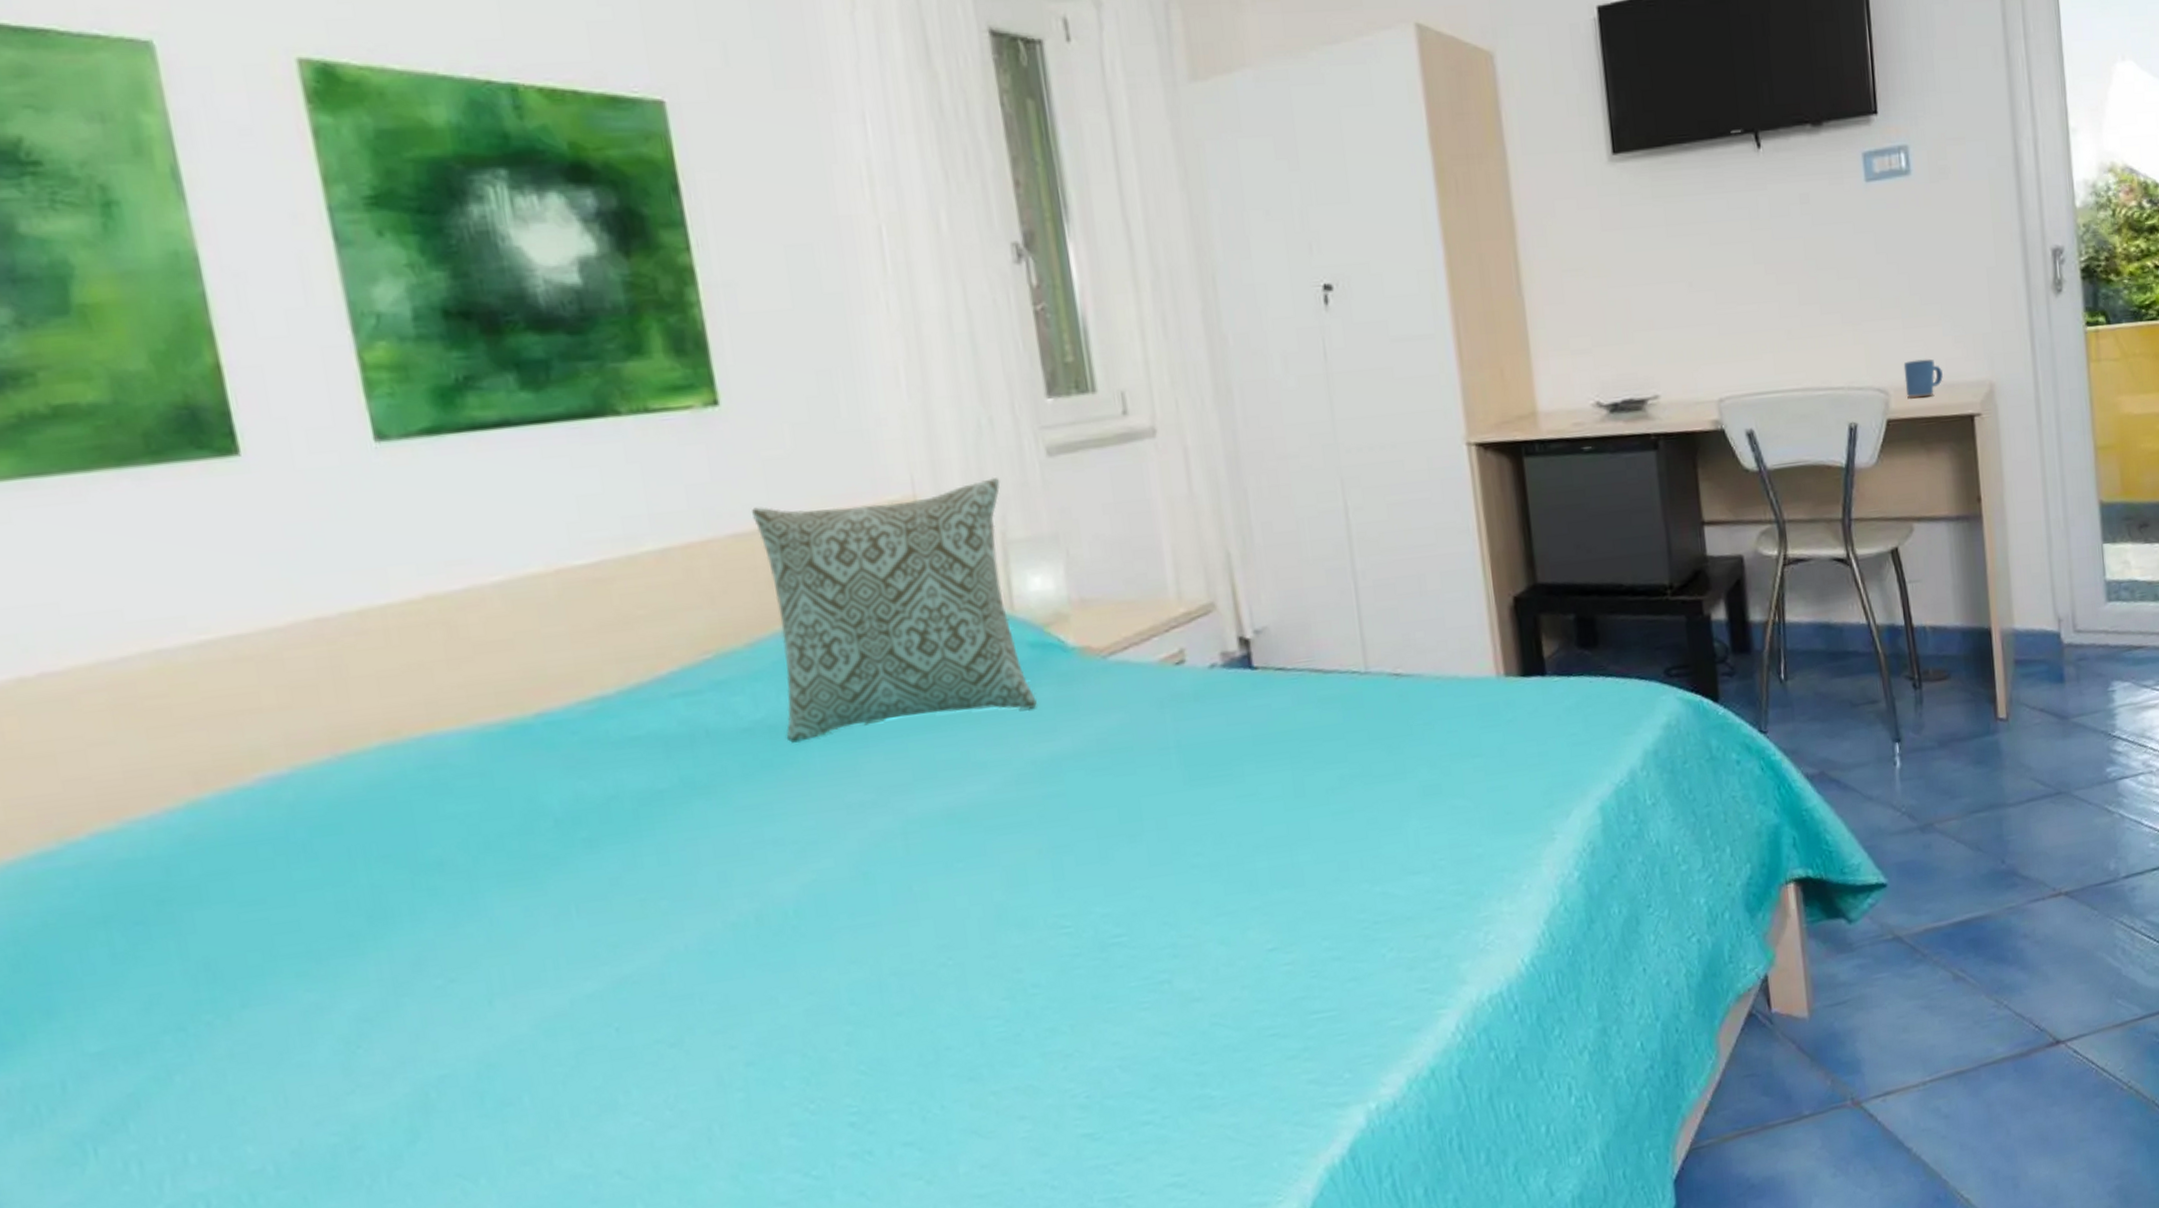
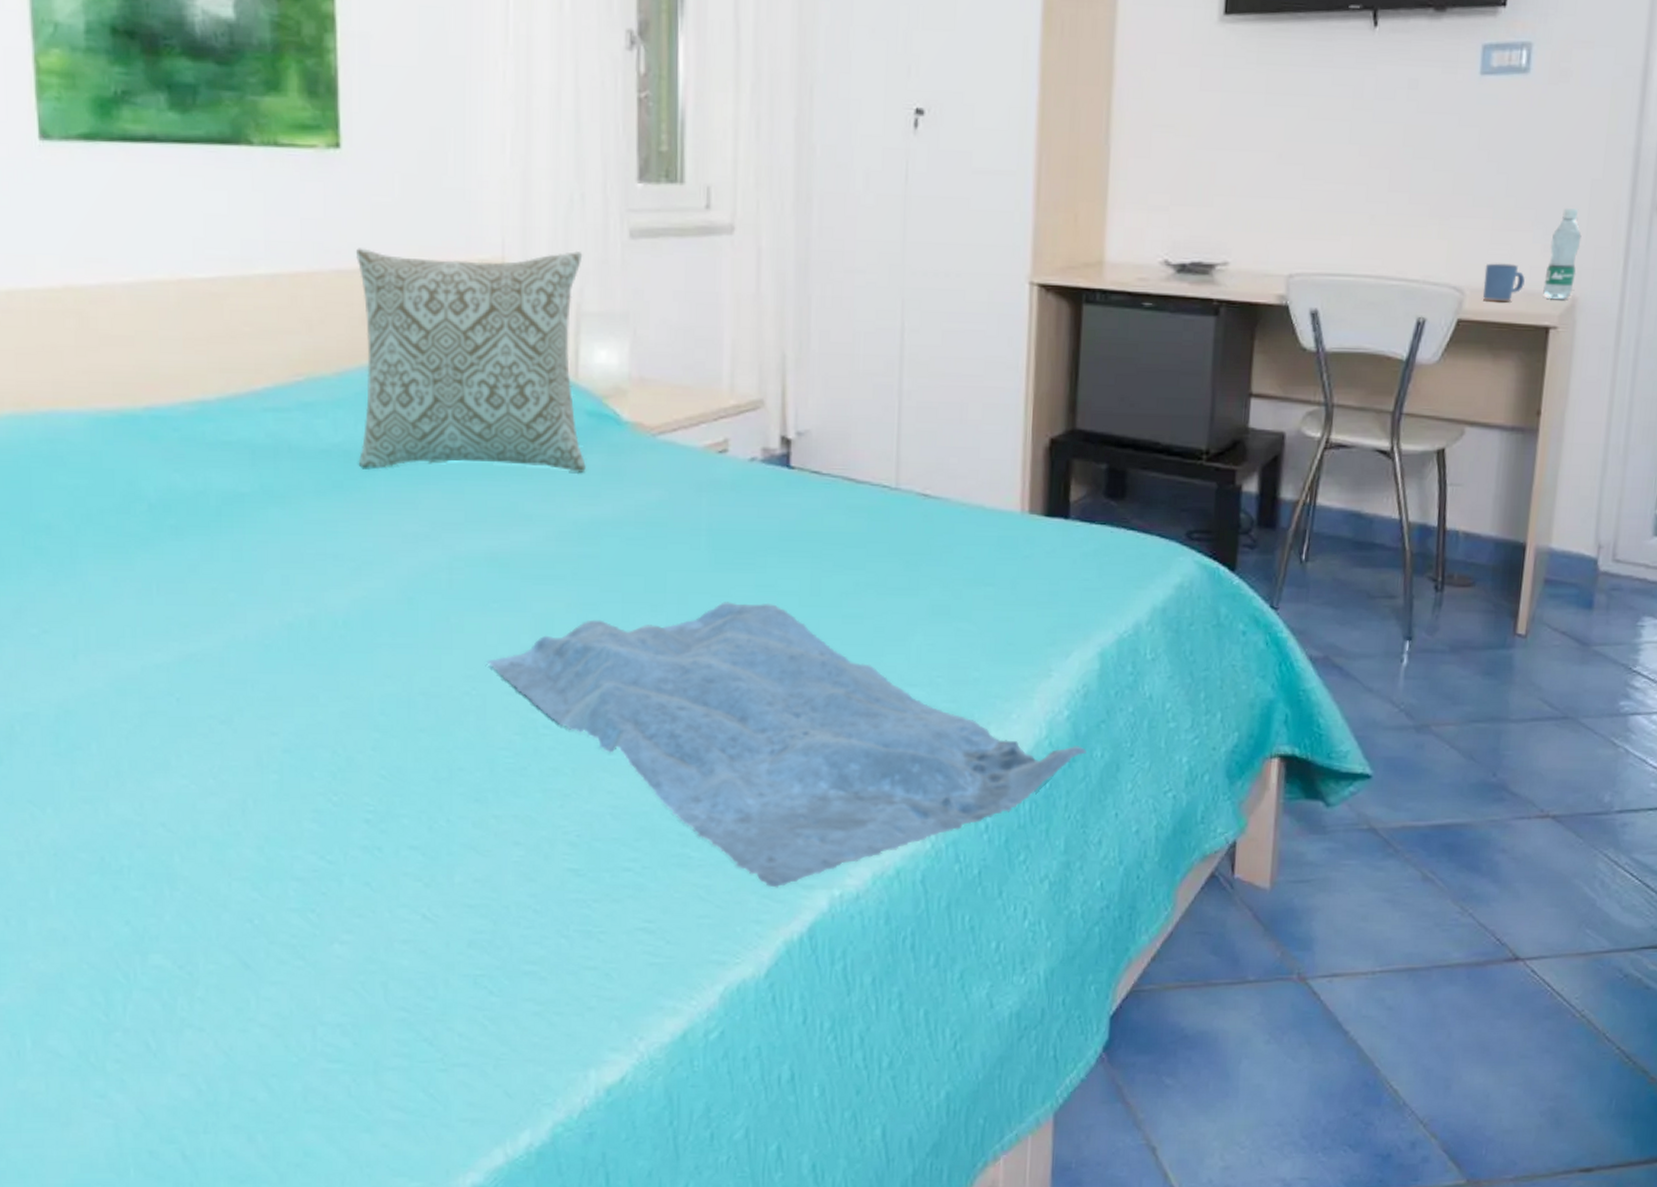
towel: none [959,812,1604,1113] -> present [486,602,1087,888]
bottle: none [1960,298,1989,388] -> present [1543,208,1582,299]

